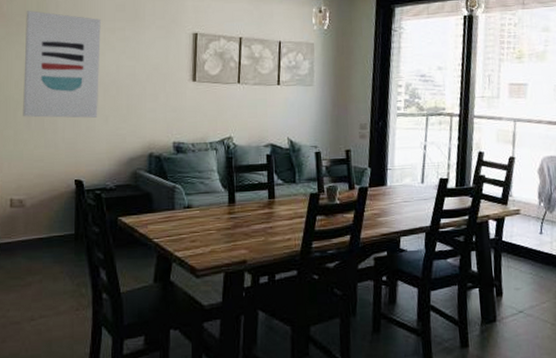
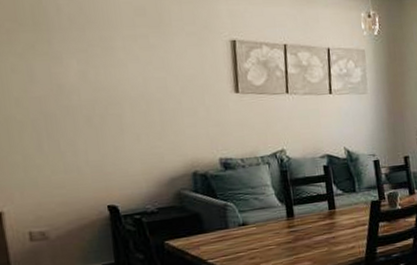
wall art: present [23,11,101,118] -> none [17,15,127,140]

